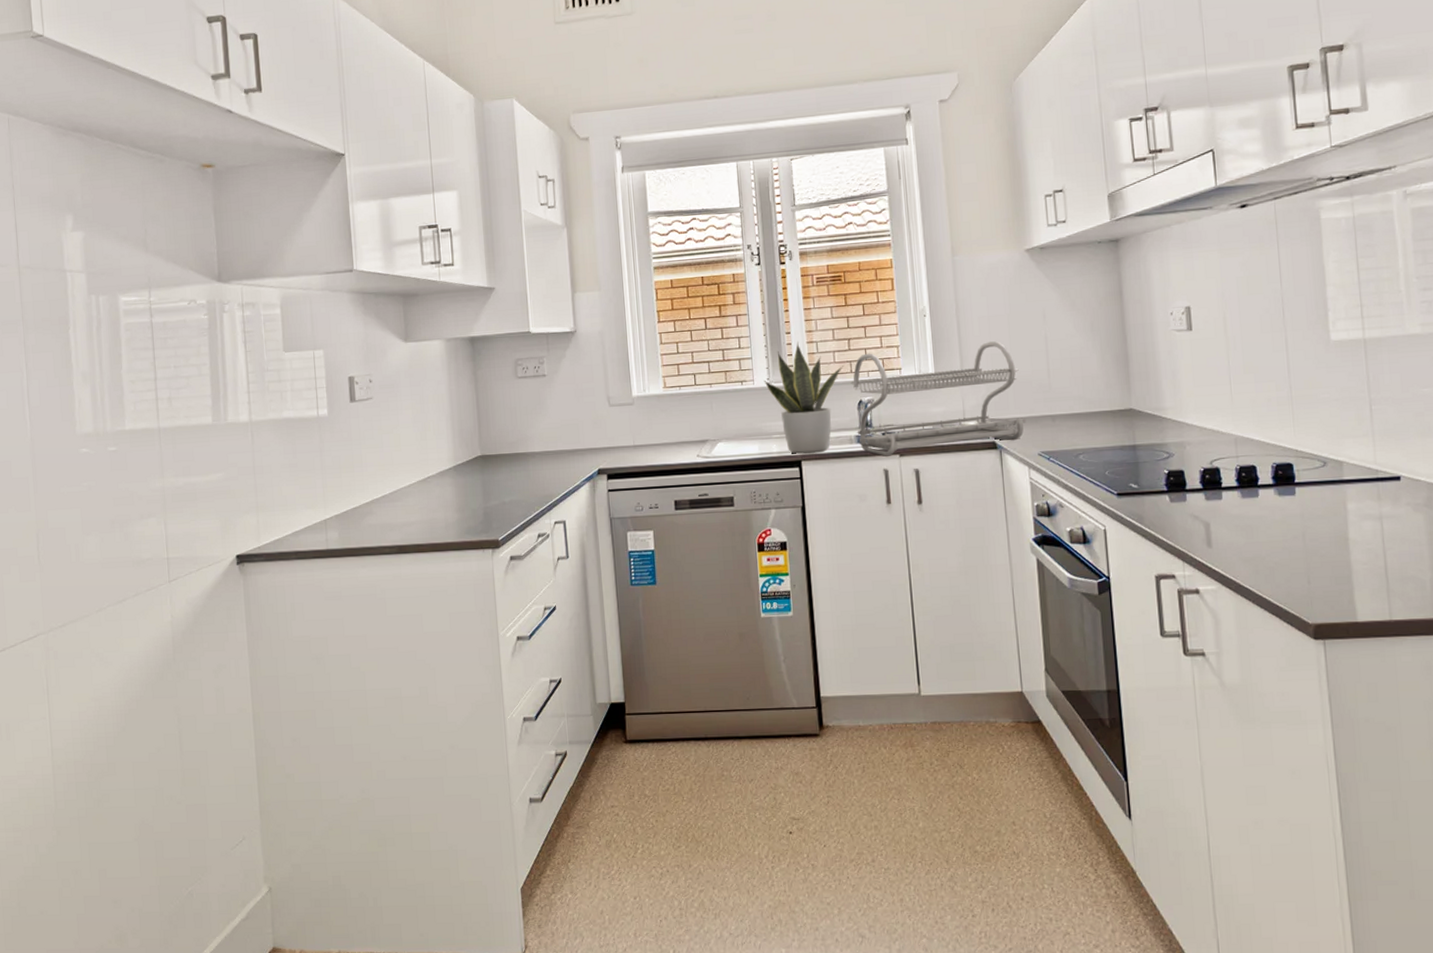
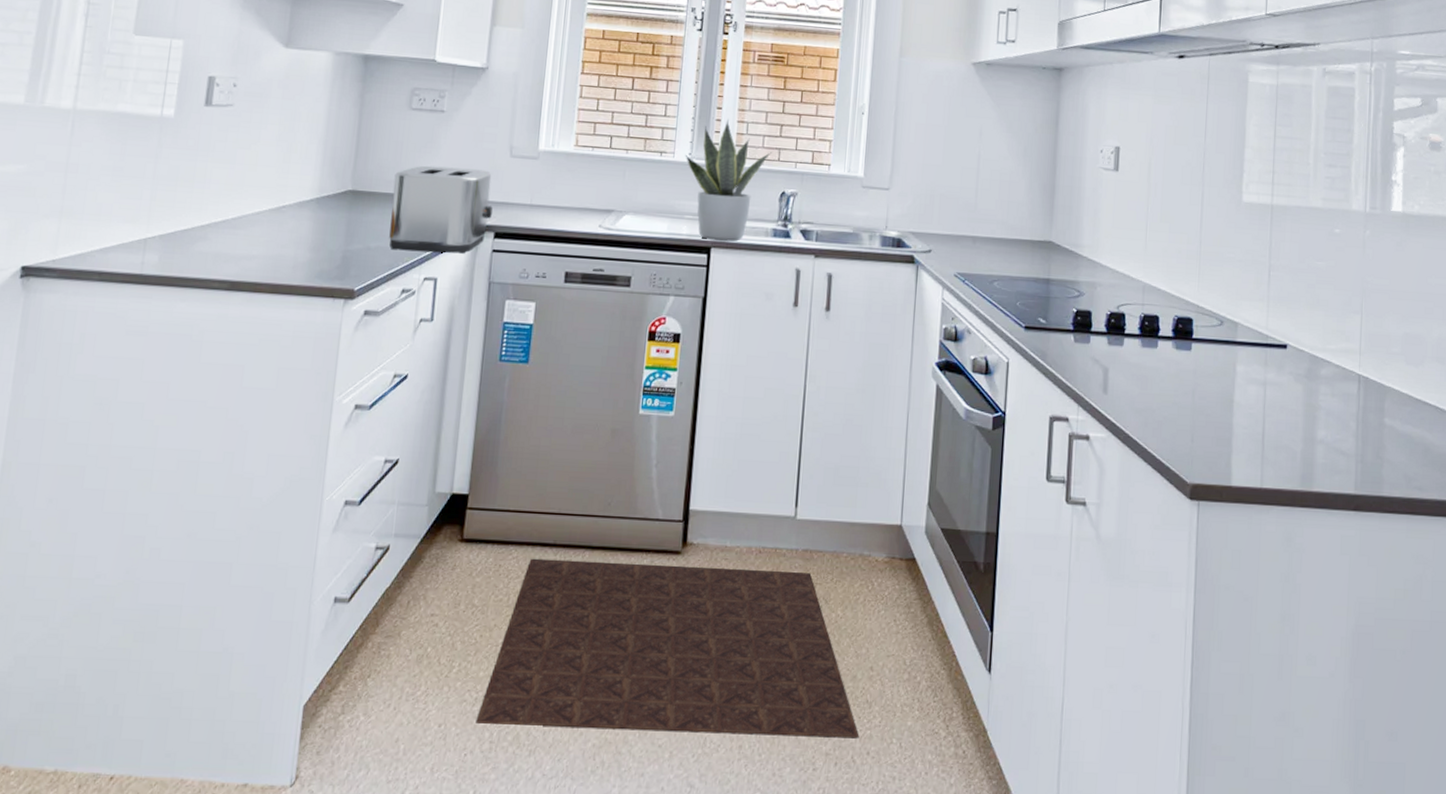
toaster: none [514,421,603,502] -> present [389,165,493,255]
doormat: none [664,743,1012,894] -> present [475,558,860,737]
dish rack: present [851,341,1027,458] -> none [774,143,948,258]

